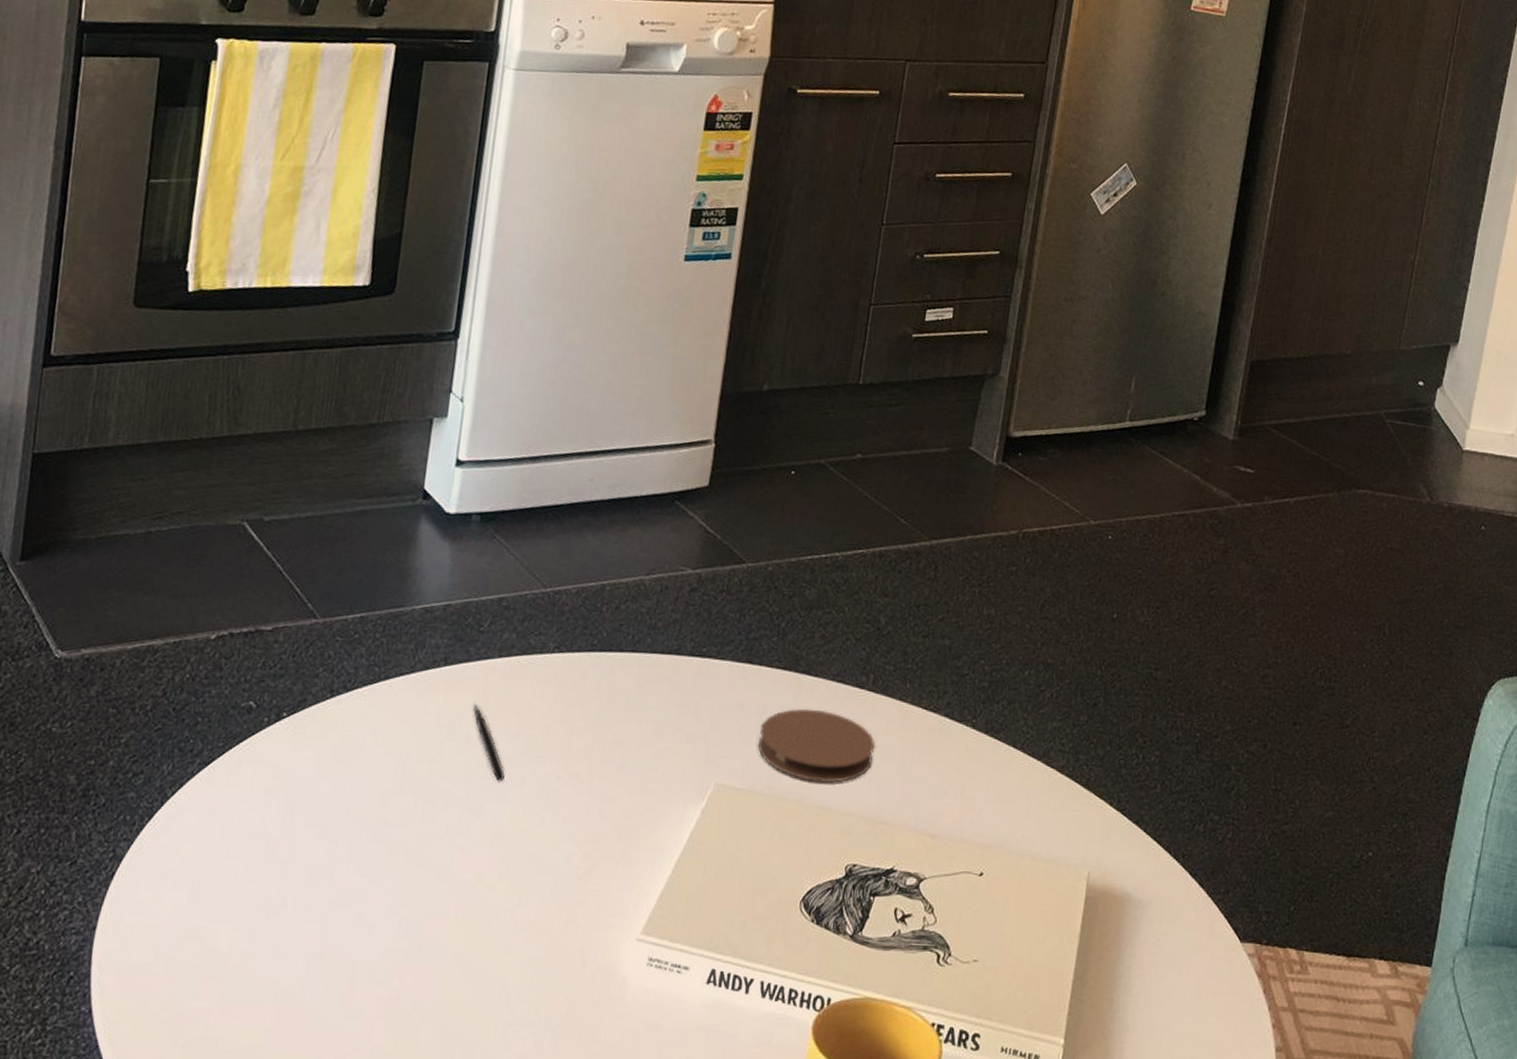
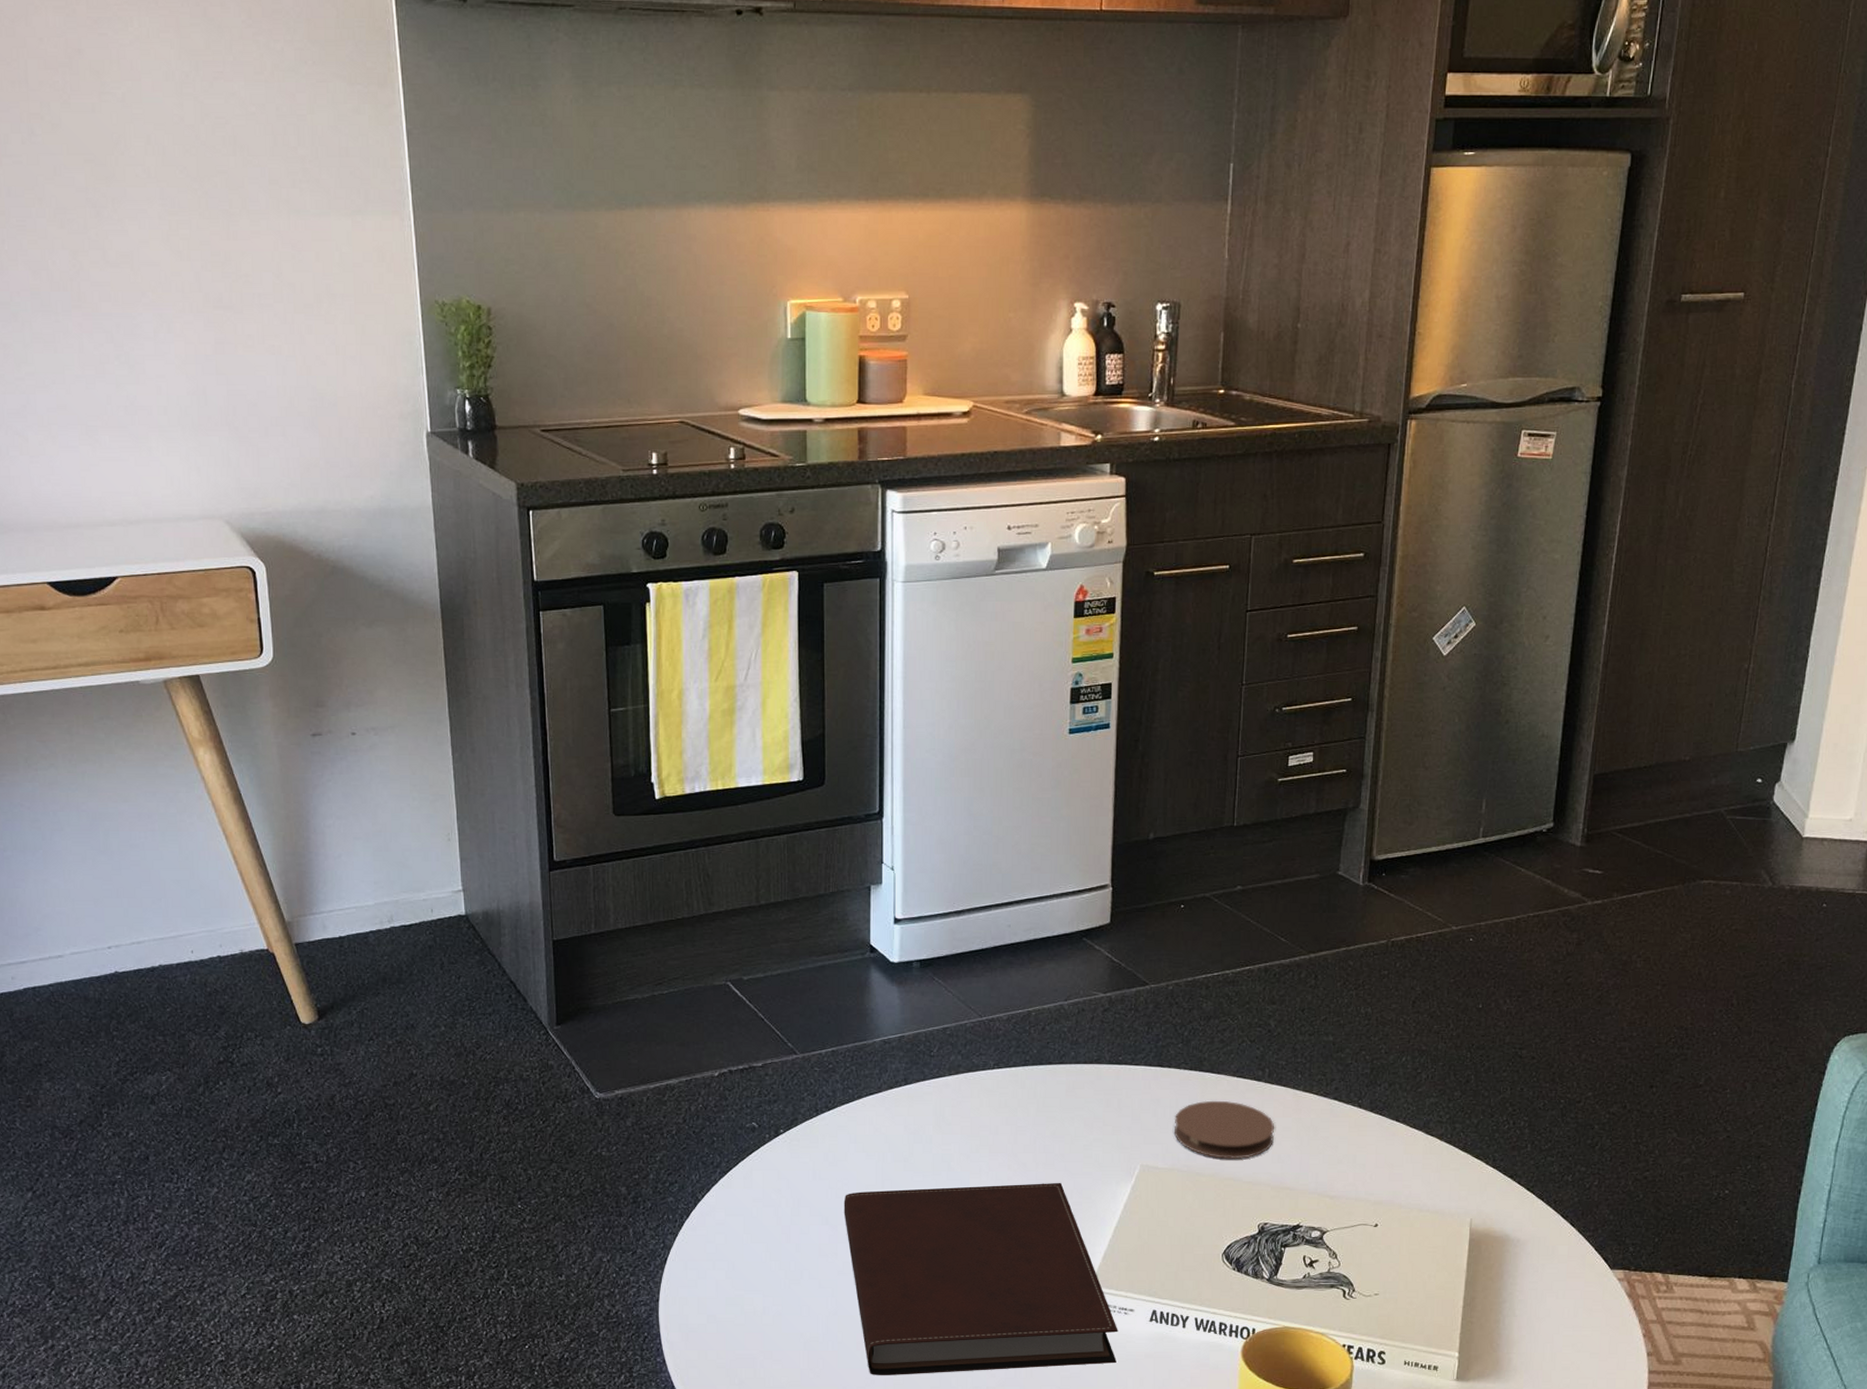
notebook: none [347,798,668,1042] -> present [844,1182,1118,1375]
pen: present [473,703,505,782] -> none [932,1113,965,1174]

